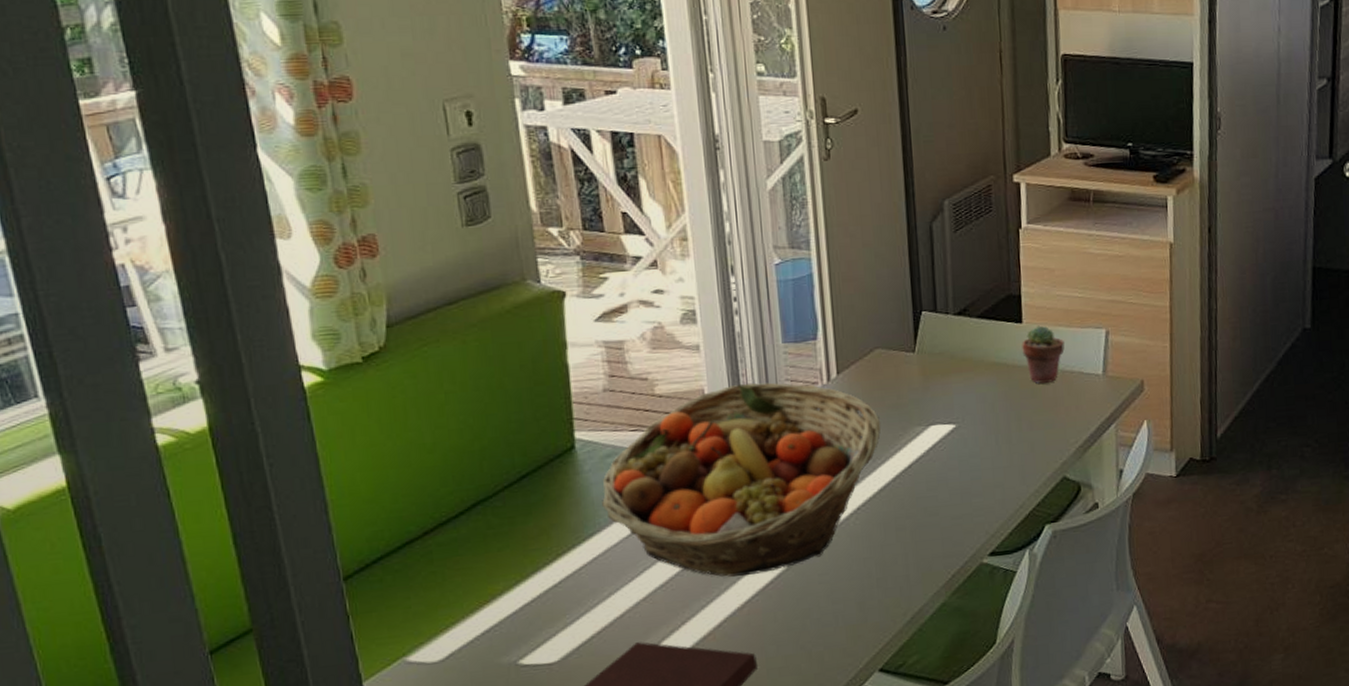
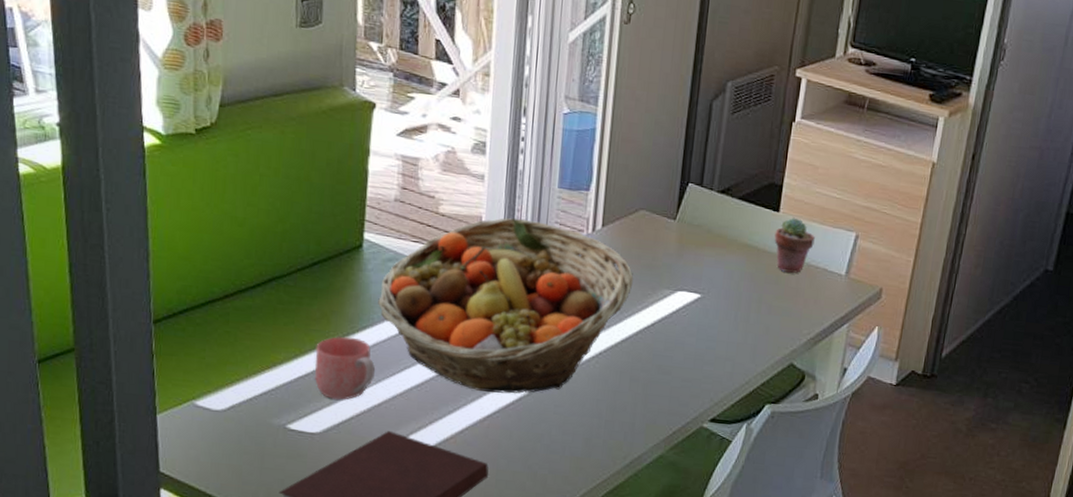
mug: none [539,548,612,621] -> present [315,336,376,400]

